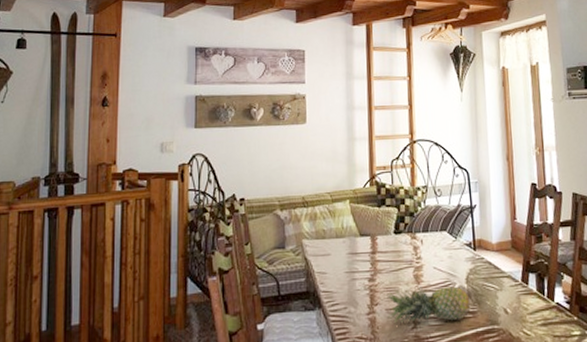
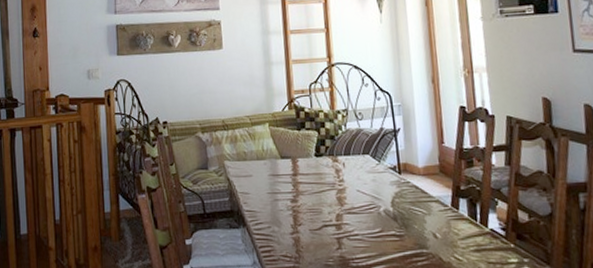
fruit: present [385,286,471,324] -> none [308,209,397,244]

